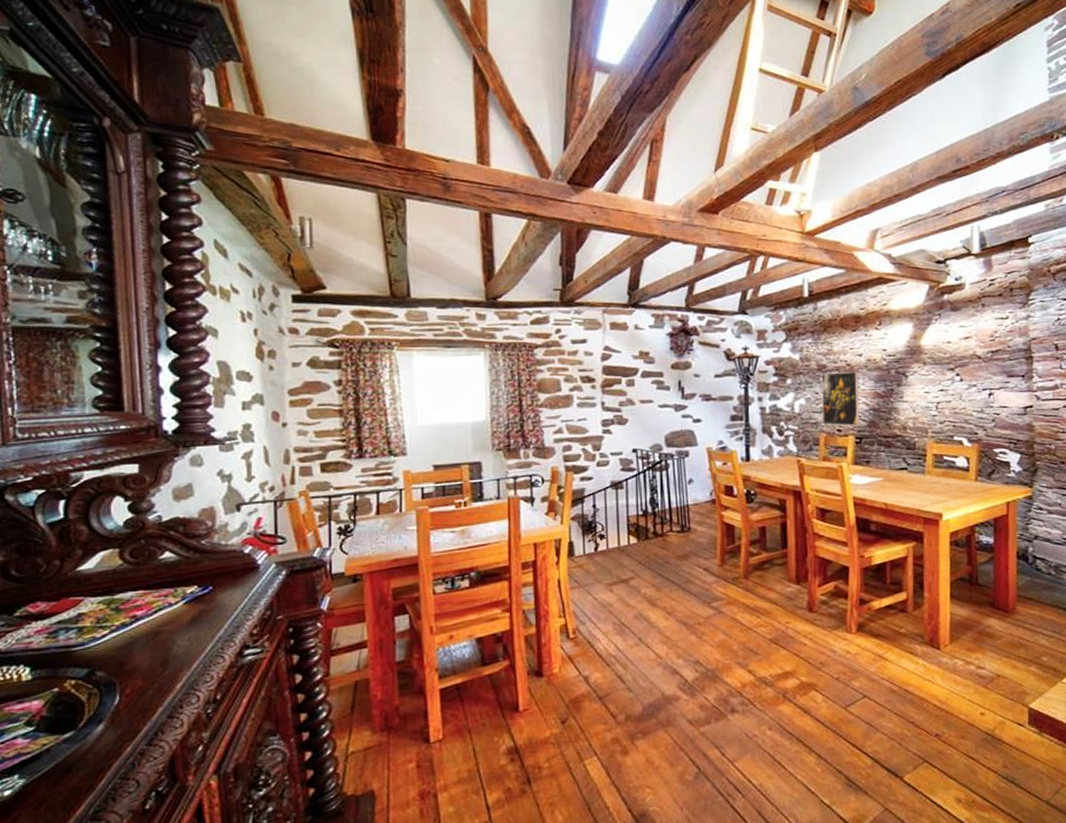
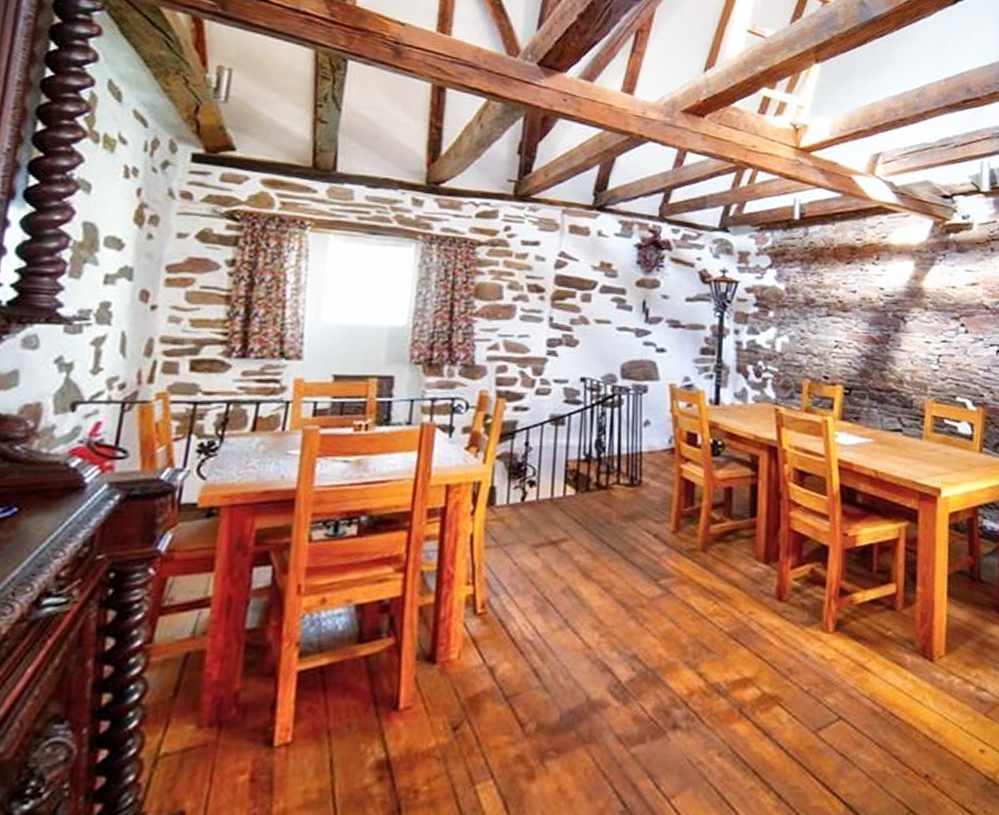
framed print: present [821,371,860,427] -> none [807,309,851,375]

